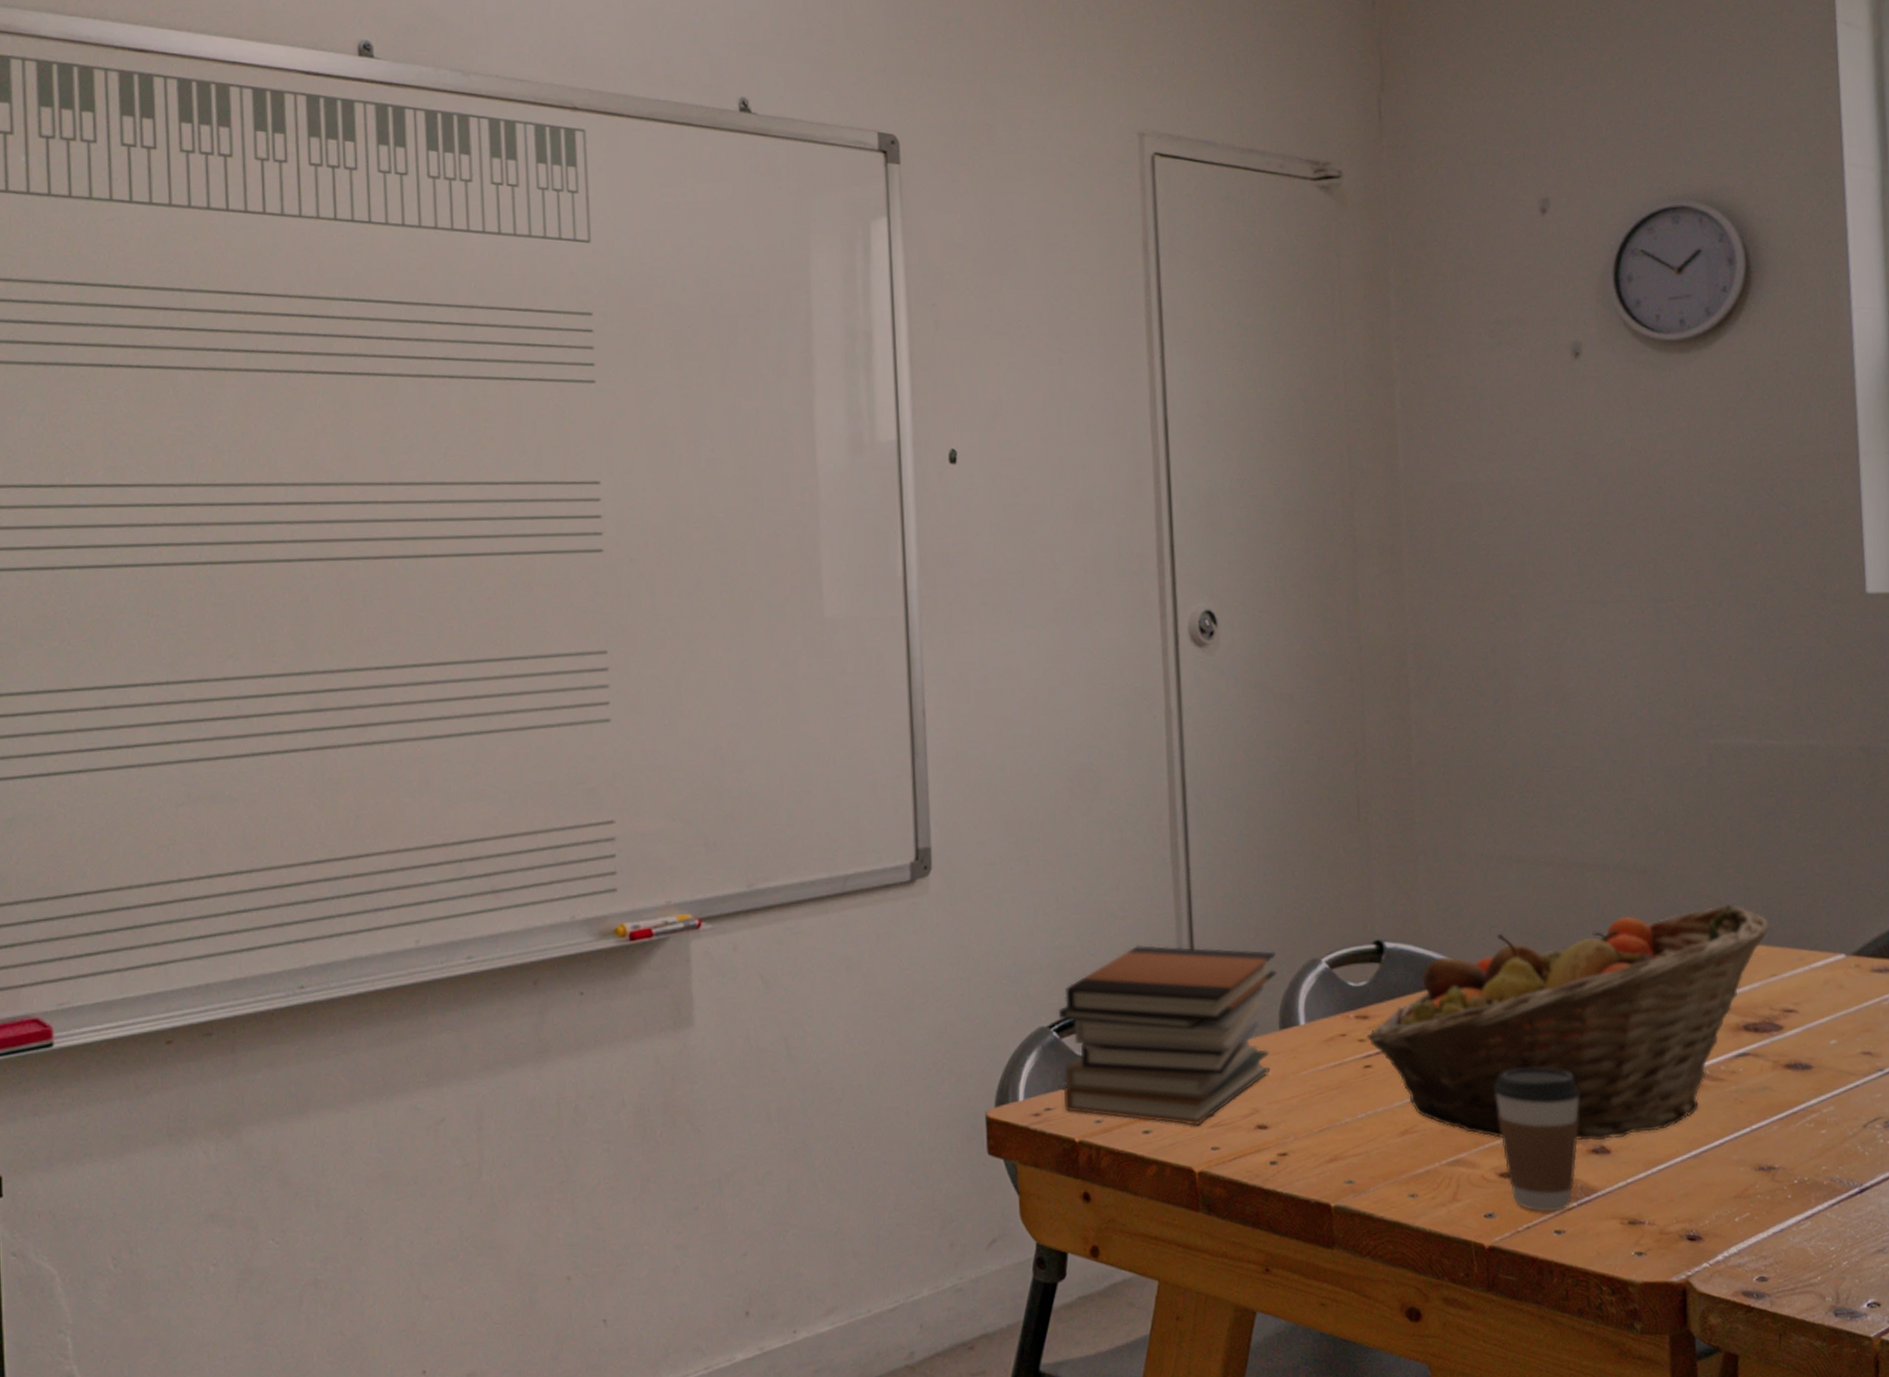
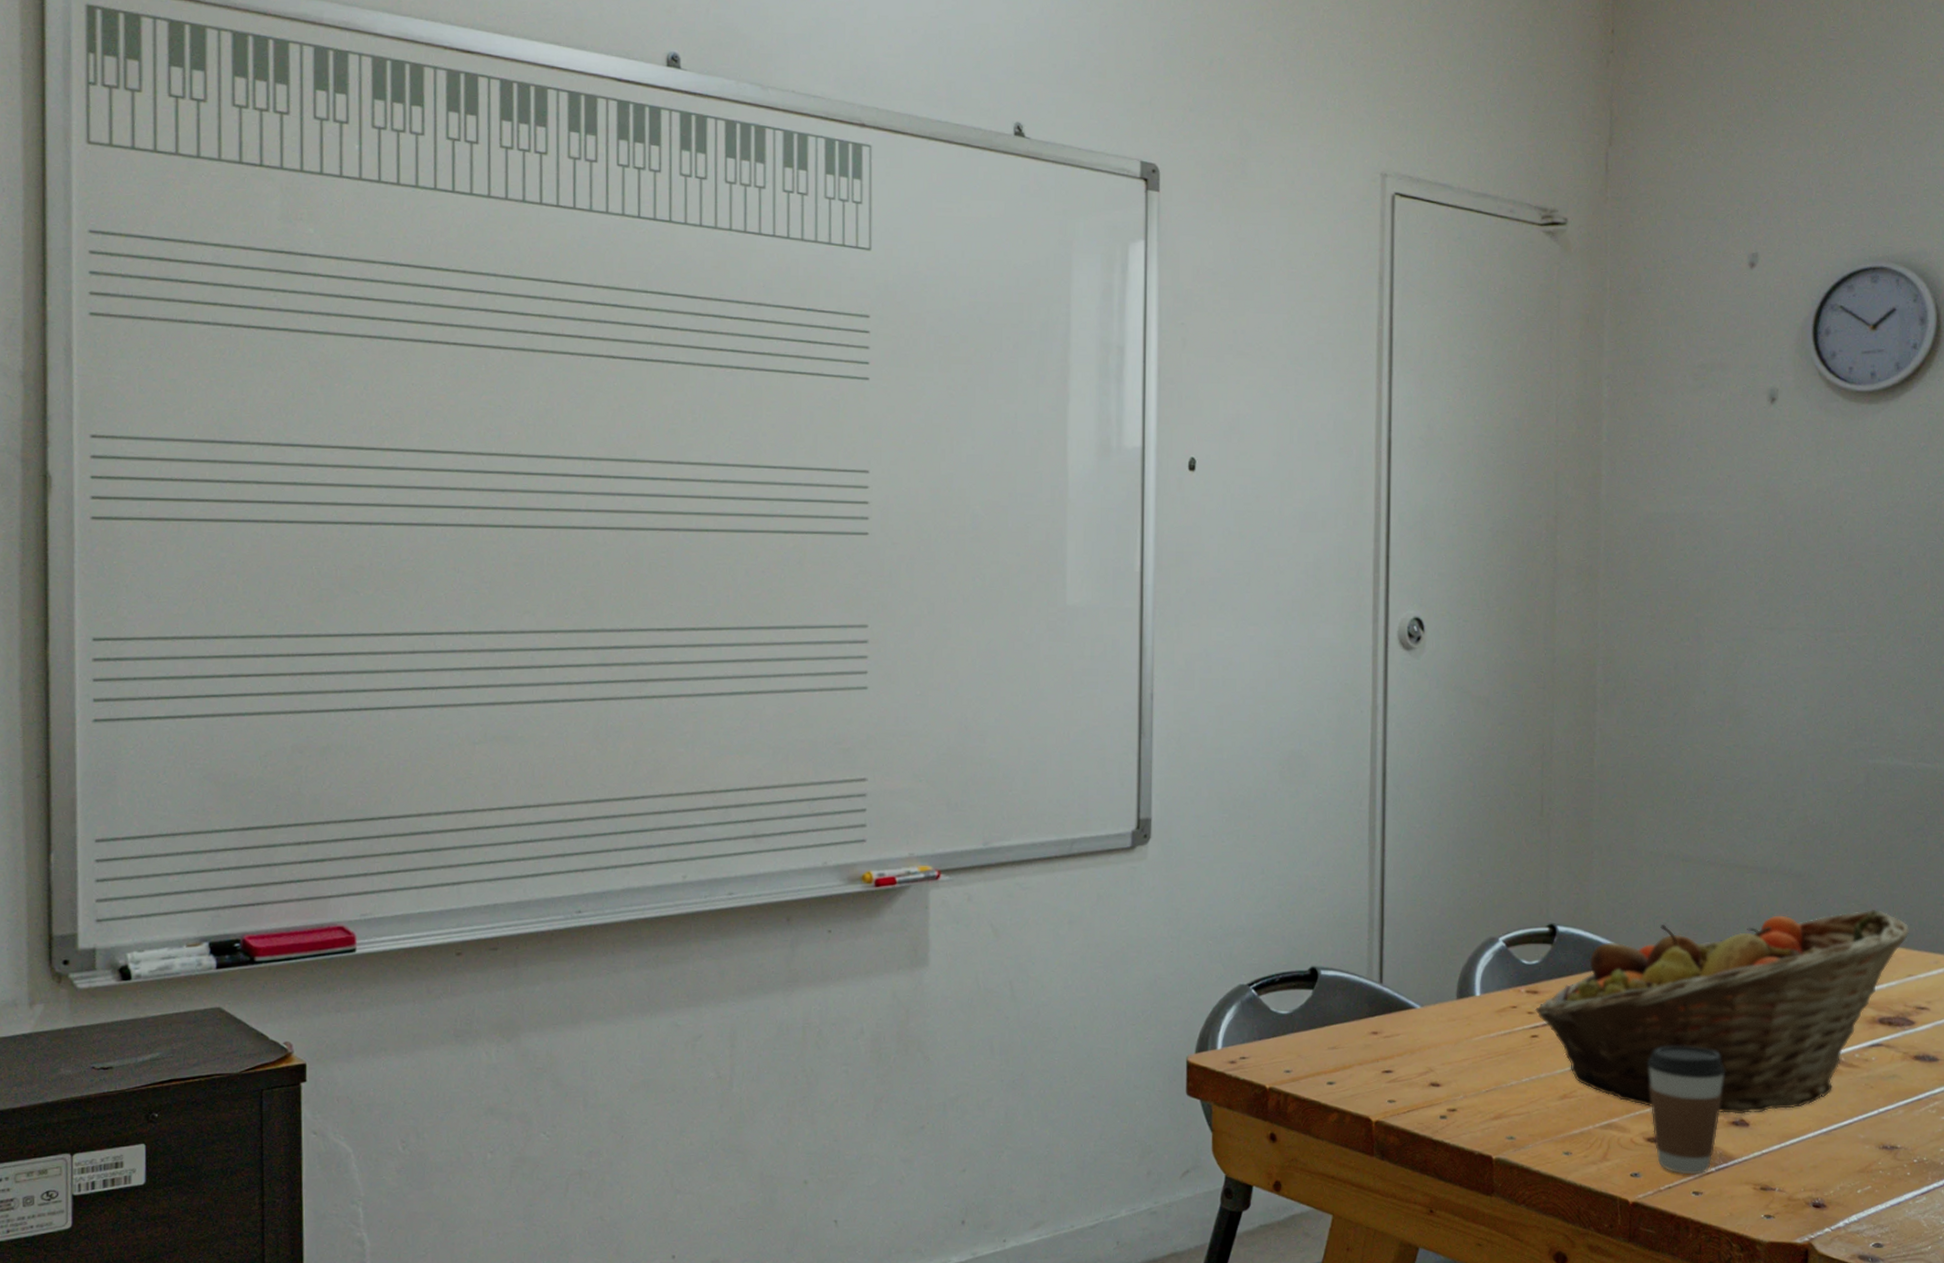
book stack: present [1058,945,1277,1126] -> none [1257,916,1458,1080]

